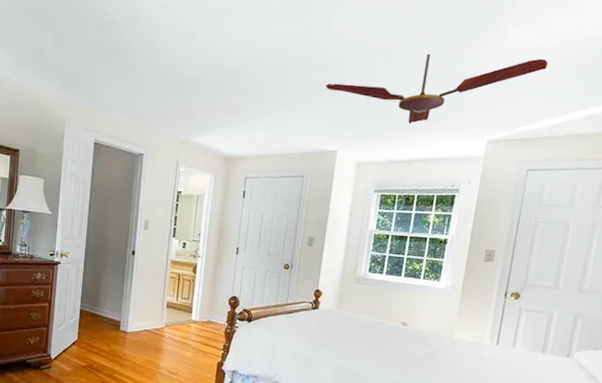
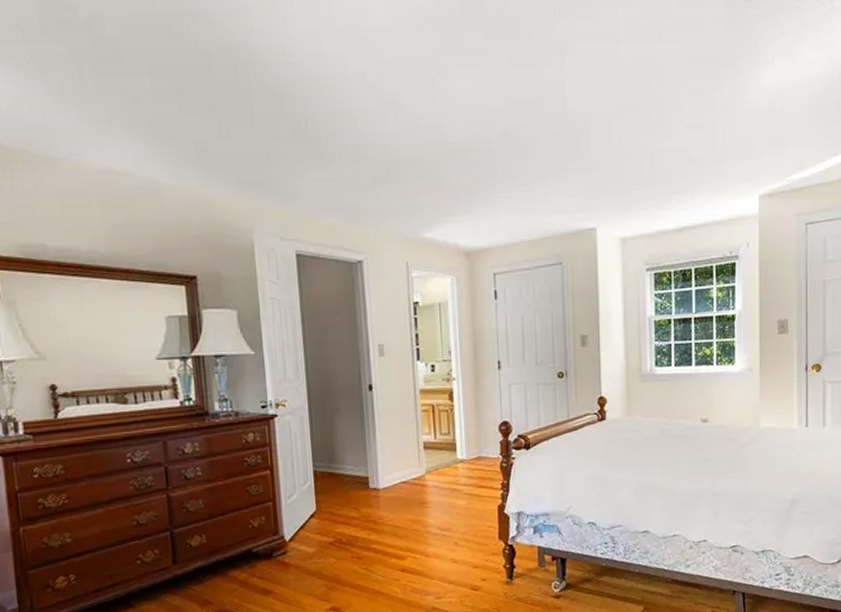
ceiling fan: present [325,53,548,125] -> none [571,96,808,187]

